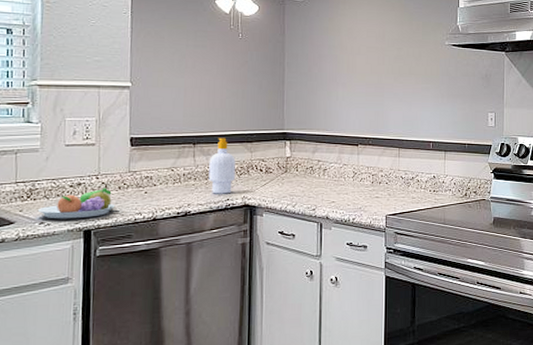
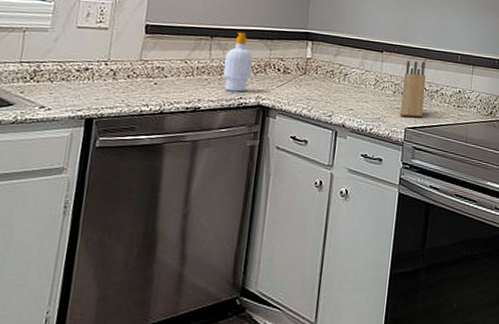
fruit bowl: present [37,188,116,219] -> none [39,75,122,106]
knife block: none [379,151,402,205] -> present [400,60,426,118]

